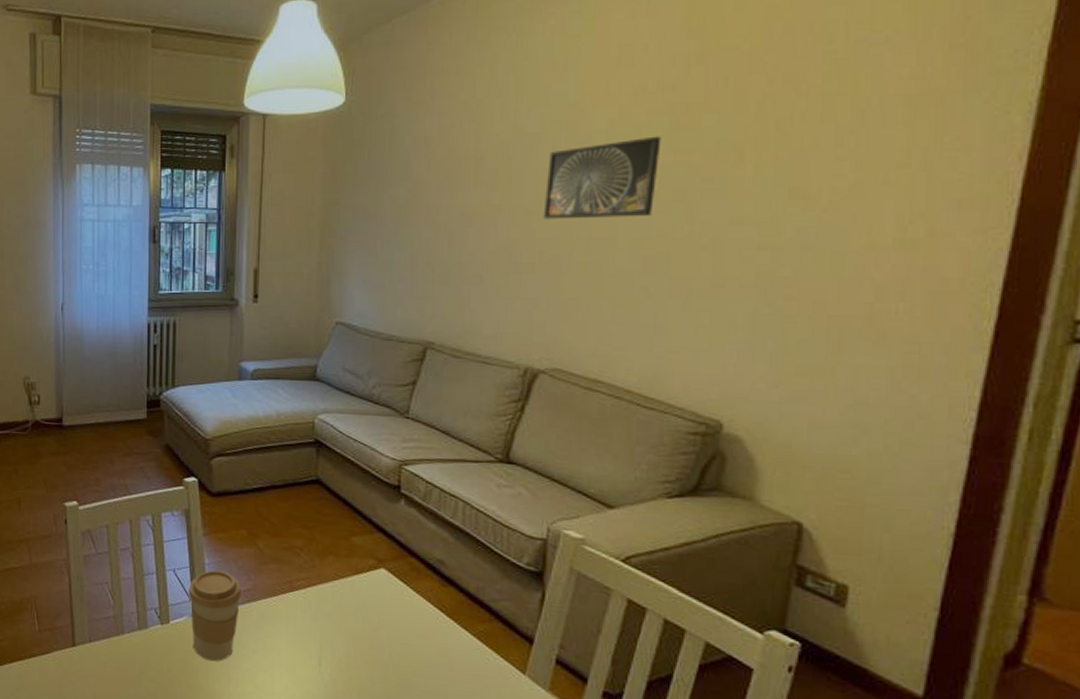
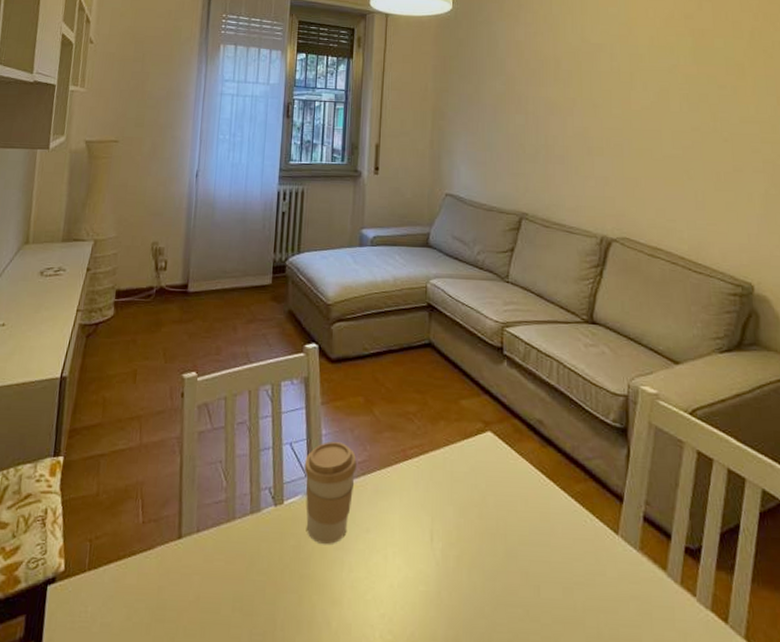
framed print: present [543,136,662,219] -> none [607,52,688,114]

